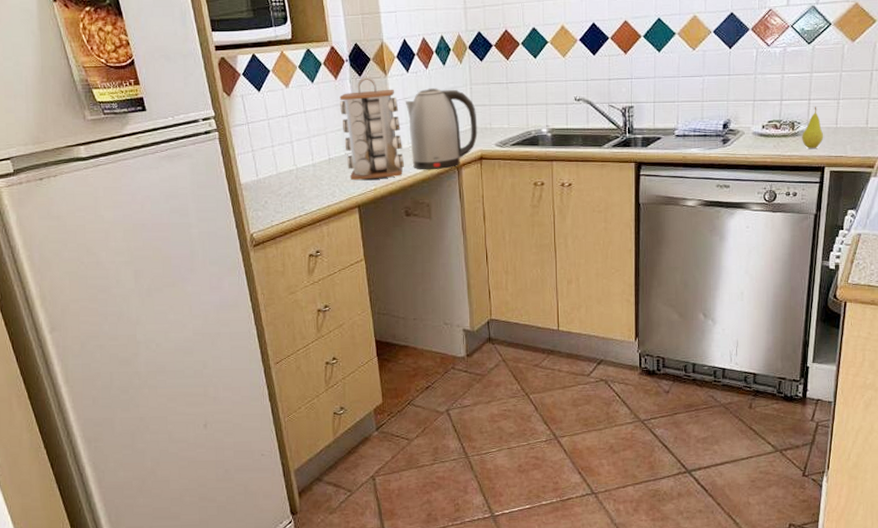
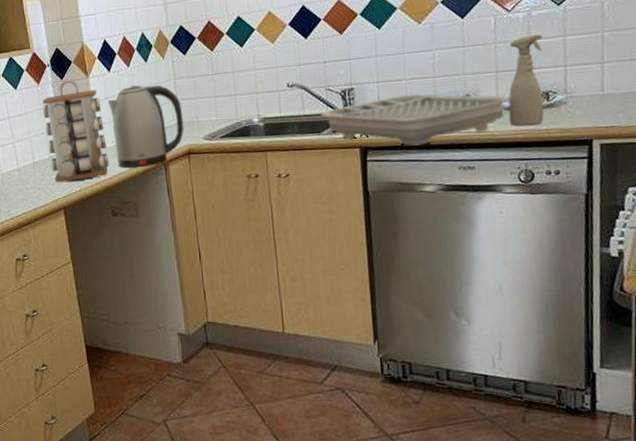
dish rack: none [603,115,764,163] -> present [321,94,511,146]
spray bottle: none [761,69,793,151] -> present [508,34,544,126]
fruit: present [802,106,824,148] -> none [560,73,588,120]

